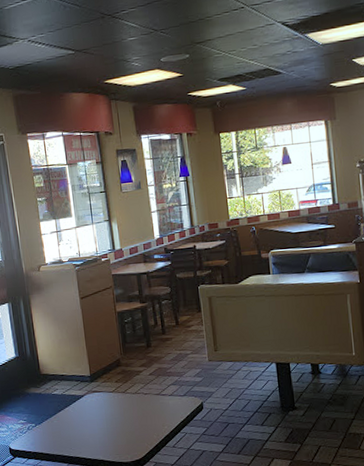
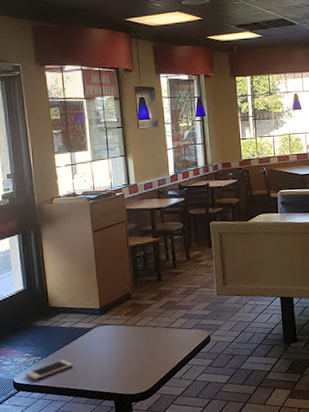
cell phone: none [21,427,67,447] -> present [26,359,74,380]

